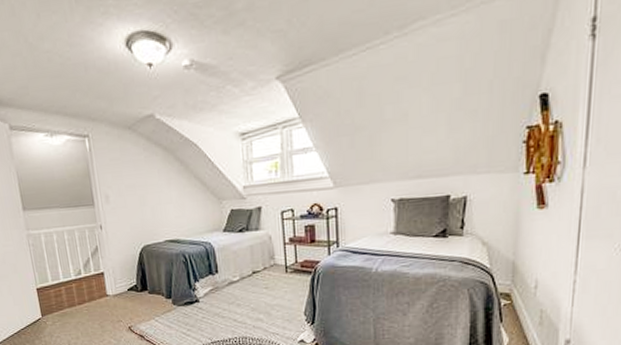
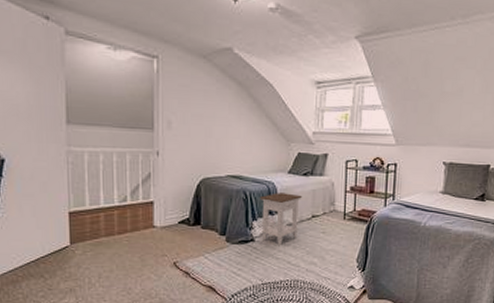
nightstand: none [198,251,241,304] -> present [259,192,302,245]

